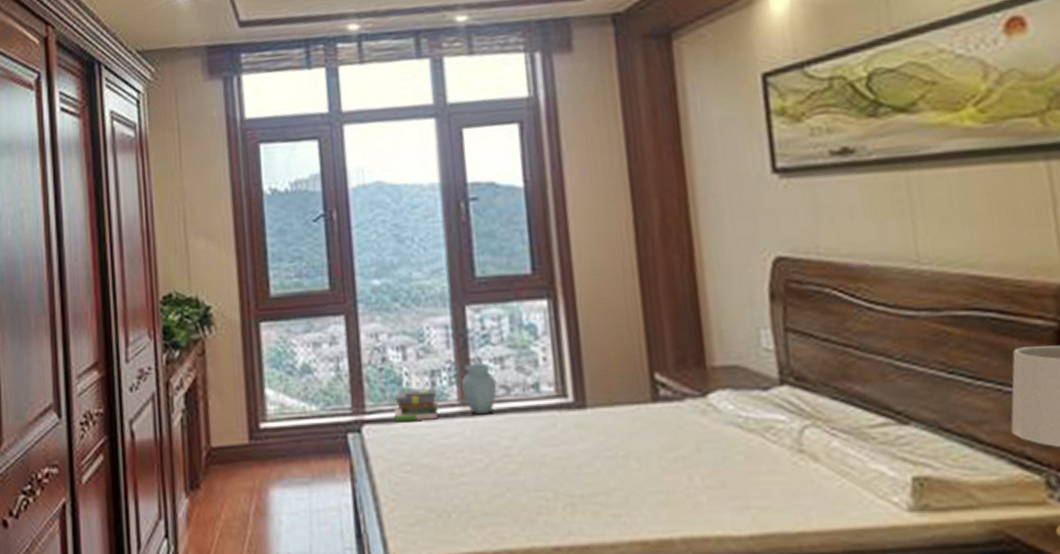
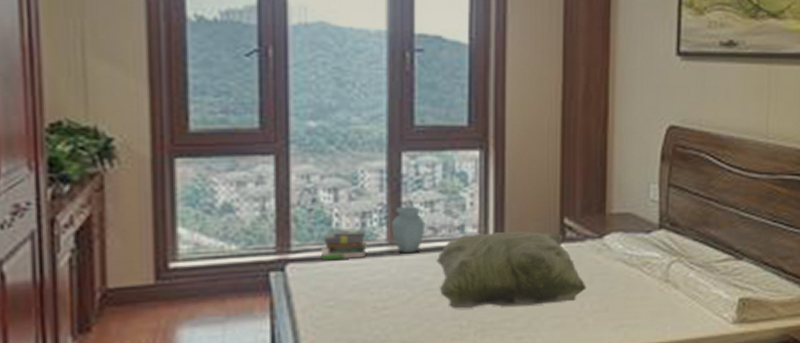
cushion: none [512,388,693,479] -> present [436,230,586,309]

